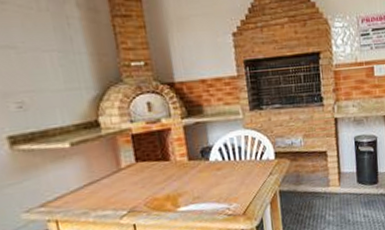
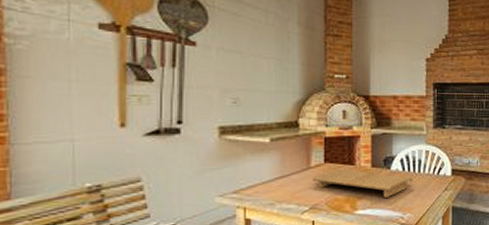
cutting board: none [124,165,234,190] -> present [311,169,412,197]

